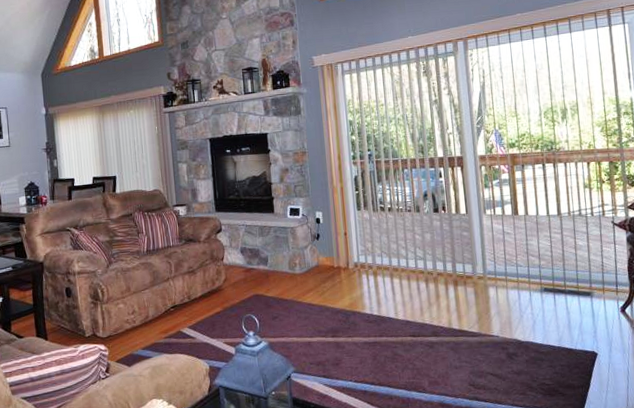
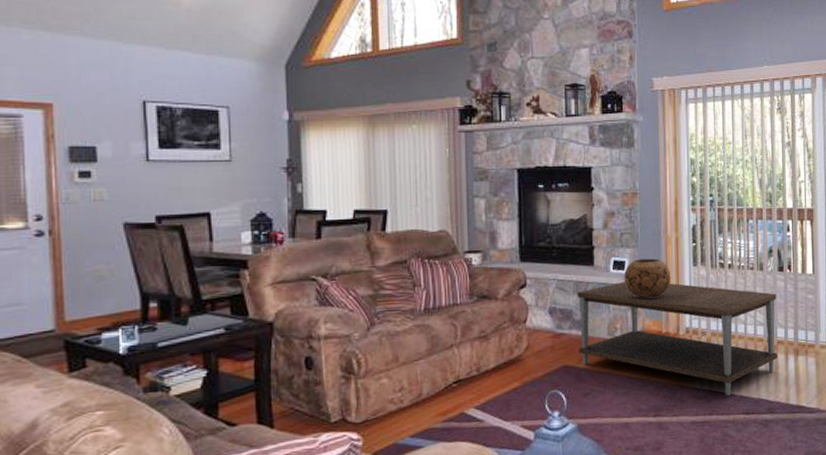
coffee table: none [262,225,439,321] -> present [577,282,778,396]
decorative bowl: none [299,205,339,240] -> present [624,258,671,300]

